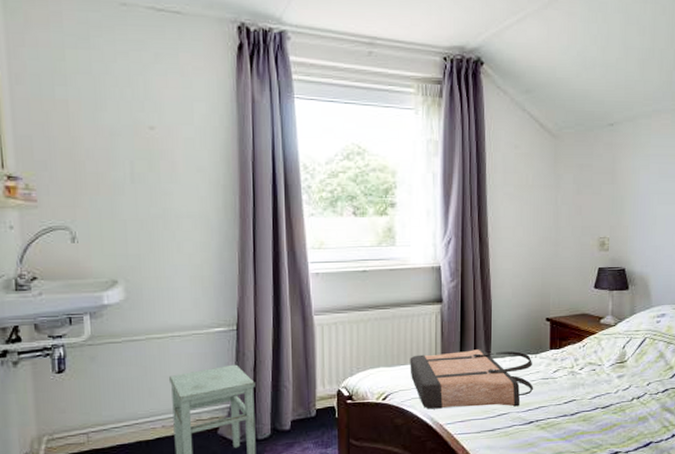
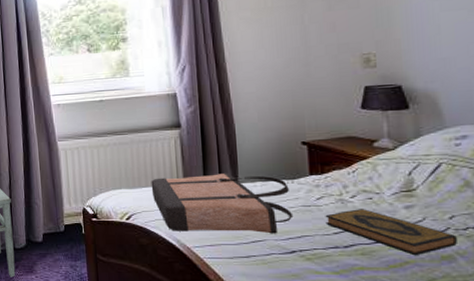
hardback book: none [558,379,650,419] -> present [325,209,457,256]

